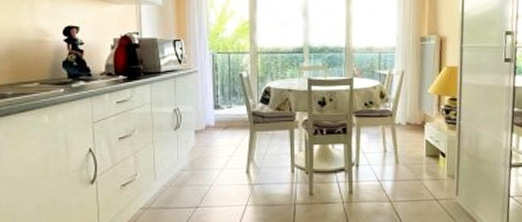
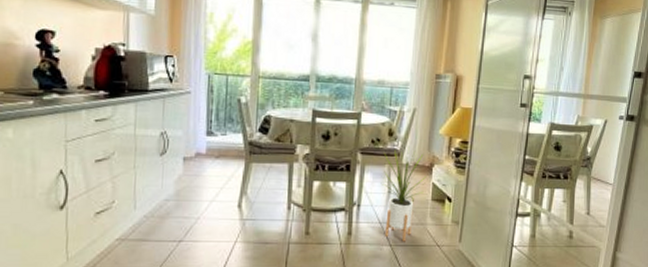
house plant: none [376,106,420,198] -> present [381,146,427,242]

